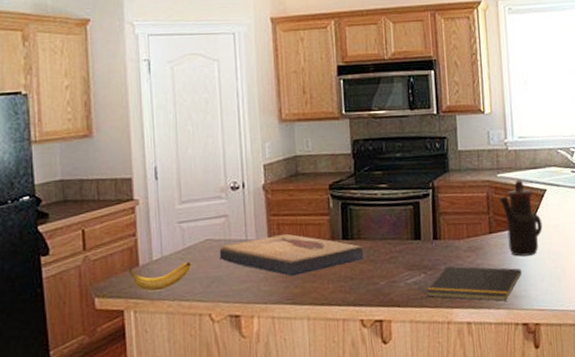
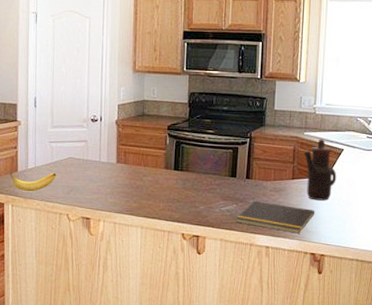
fish fossil: present [219,233,364,276] -> none [78,160,190,193]

